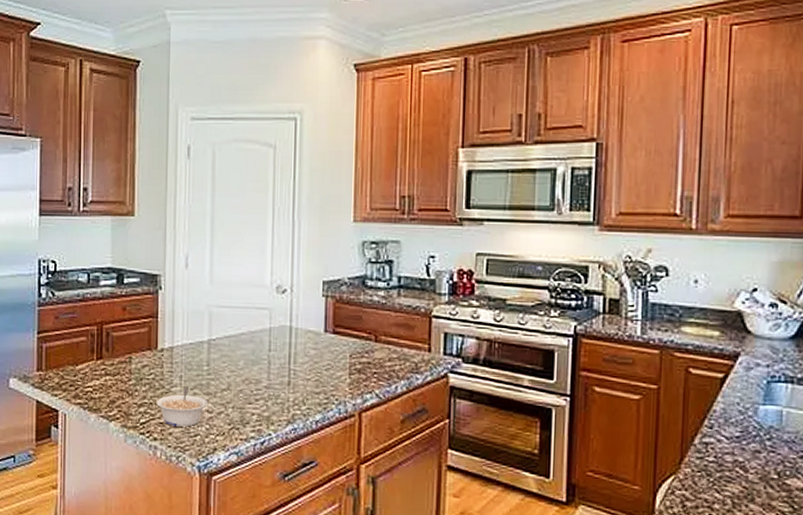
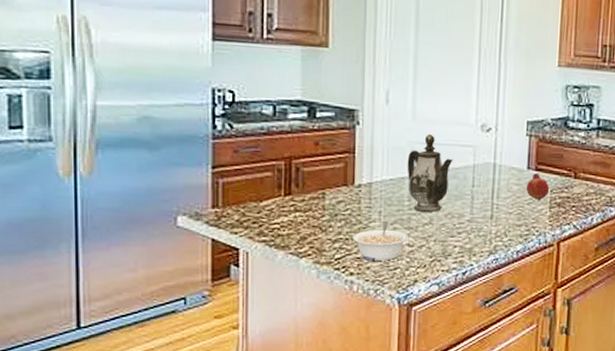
teapot: none [205,297,250,377] -> present [407,134,453,212]
fruit: none [323,337,349,366] -> present [526,174,550,200]

